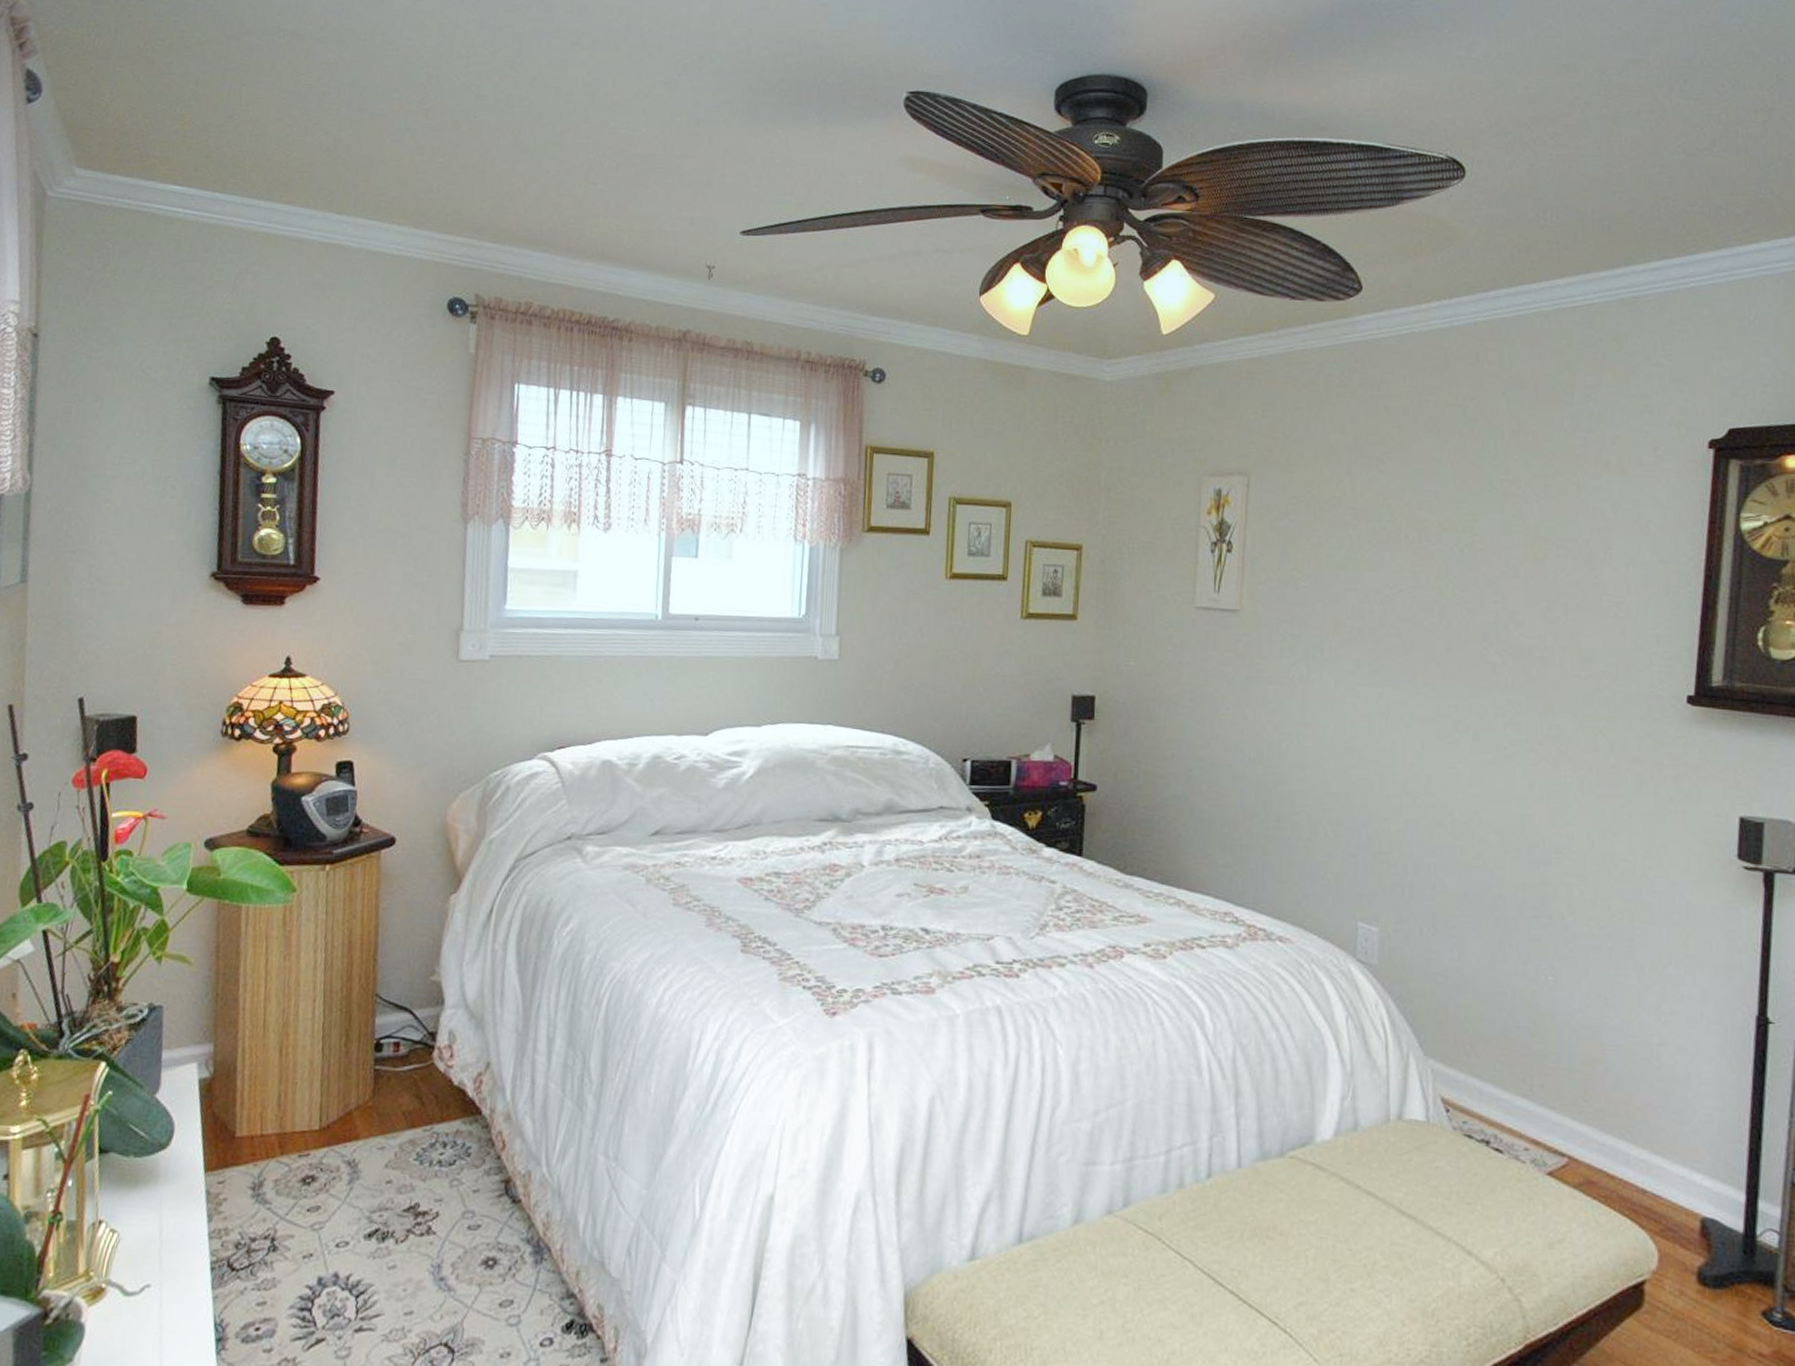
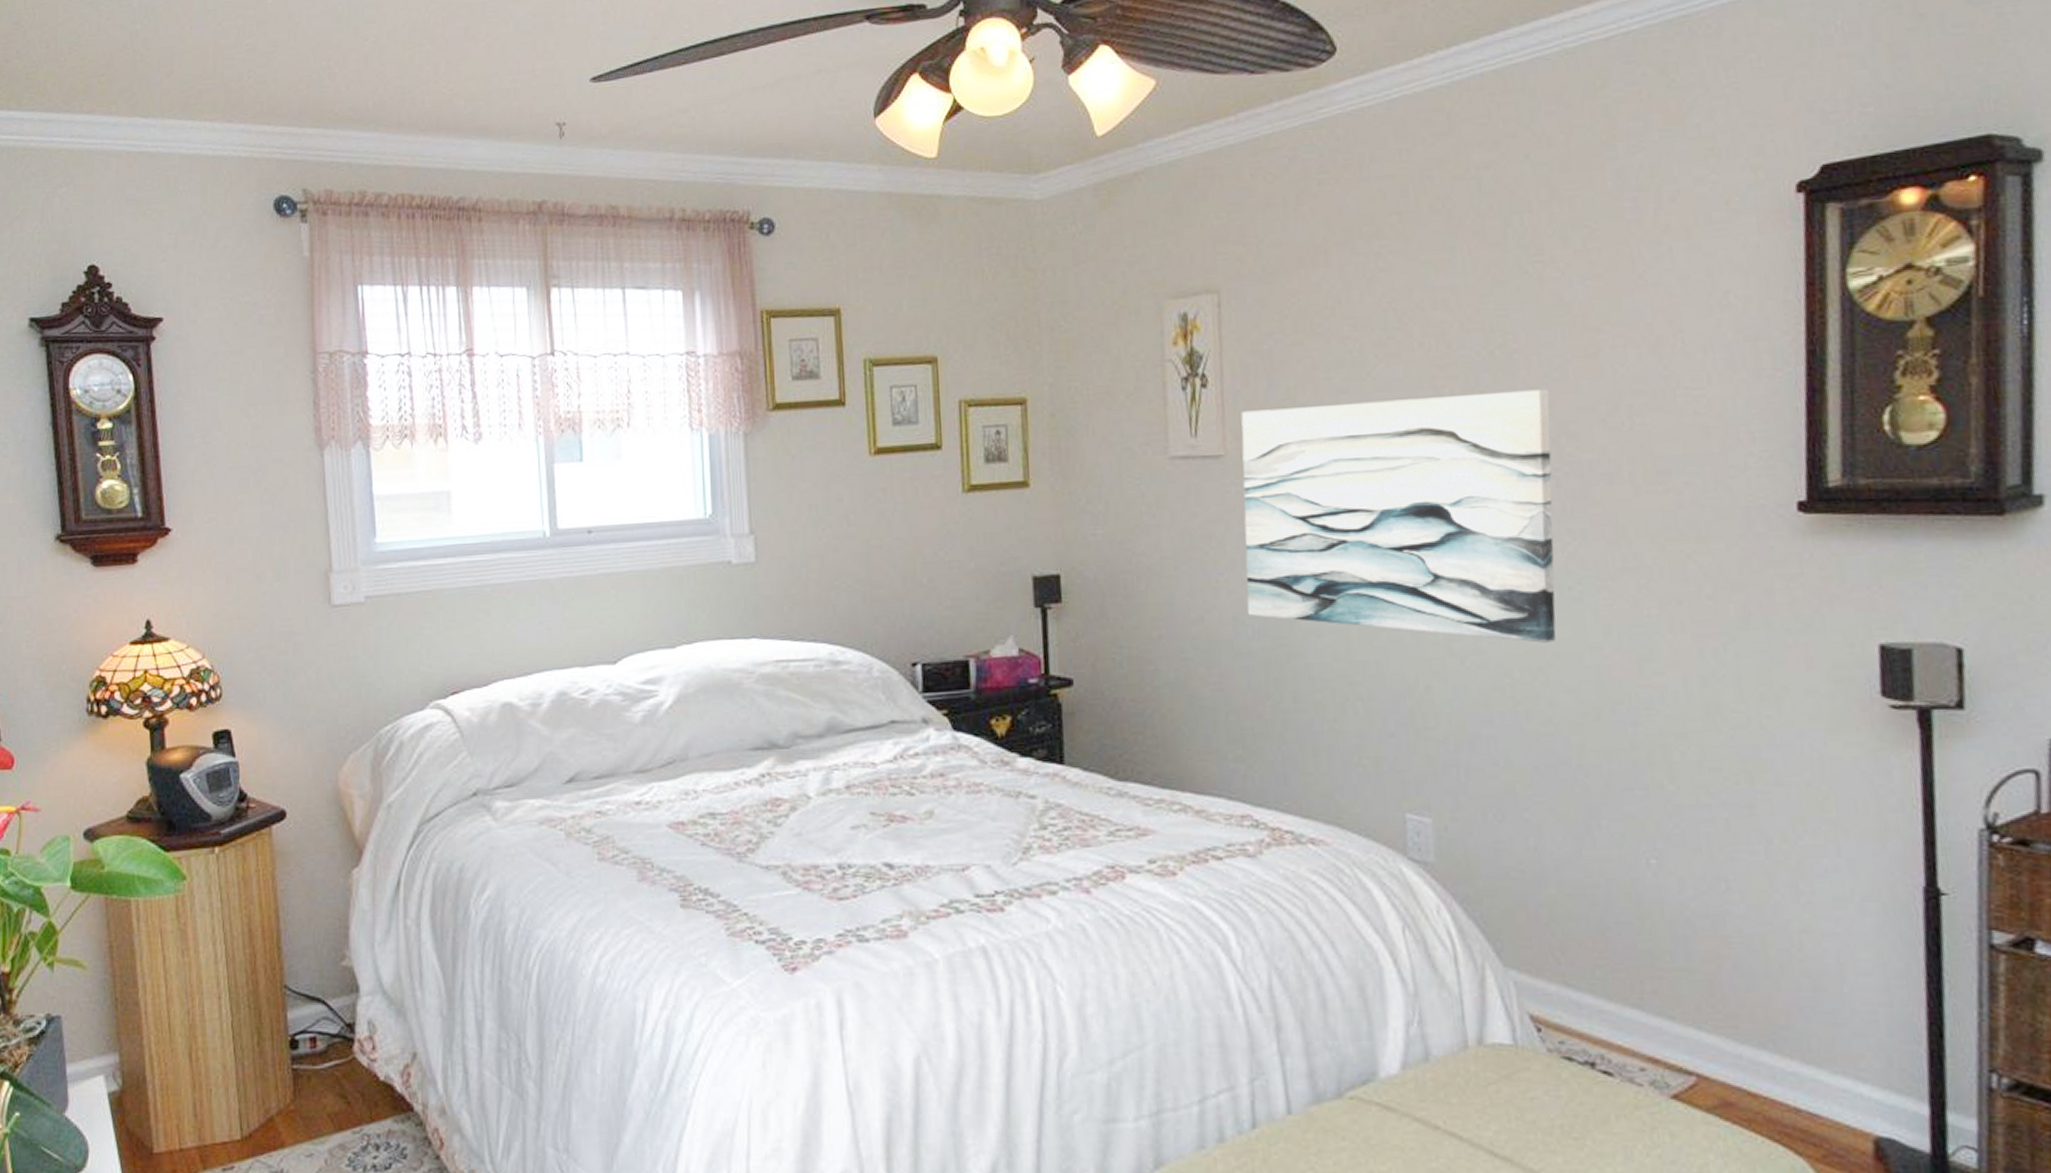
wall art: none [1247,575,1504,791] -> present [1241,389,1556,643]

